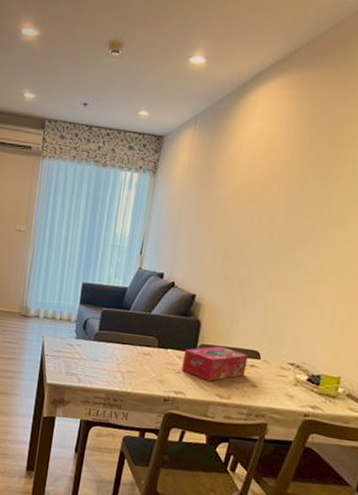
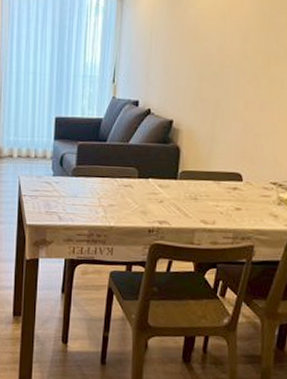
tissue box: present [181,346,248,382] -> none [163,171,230,209]

